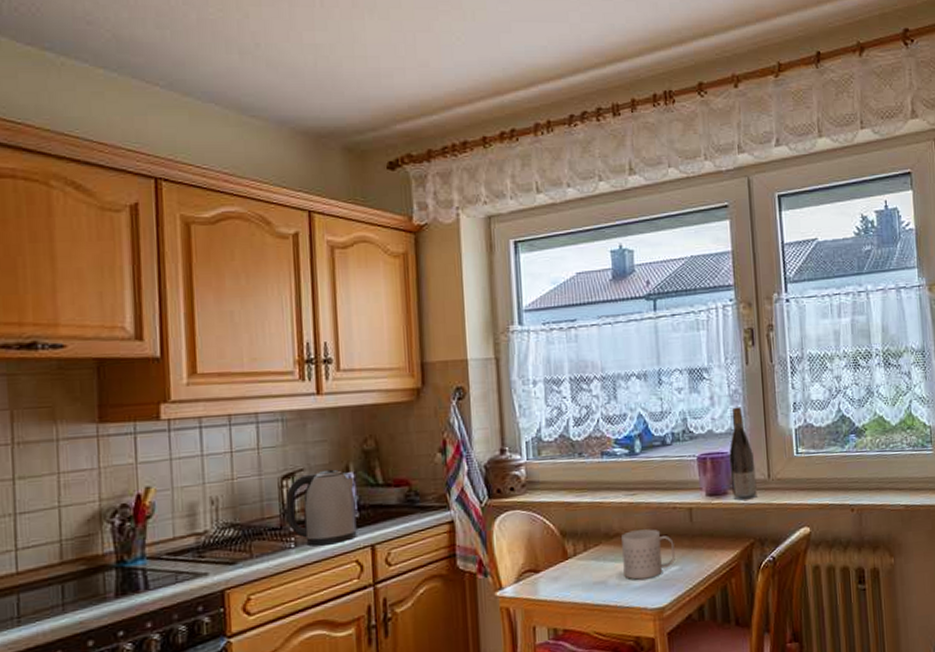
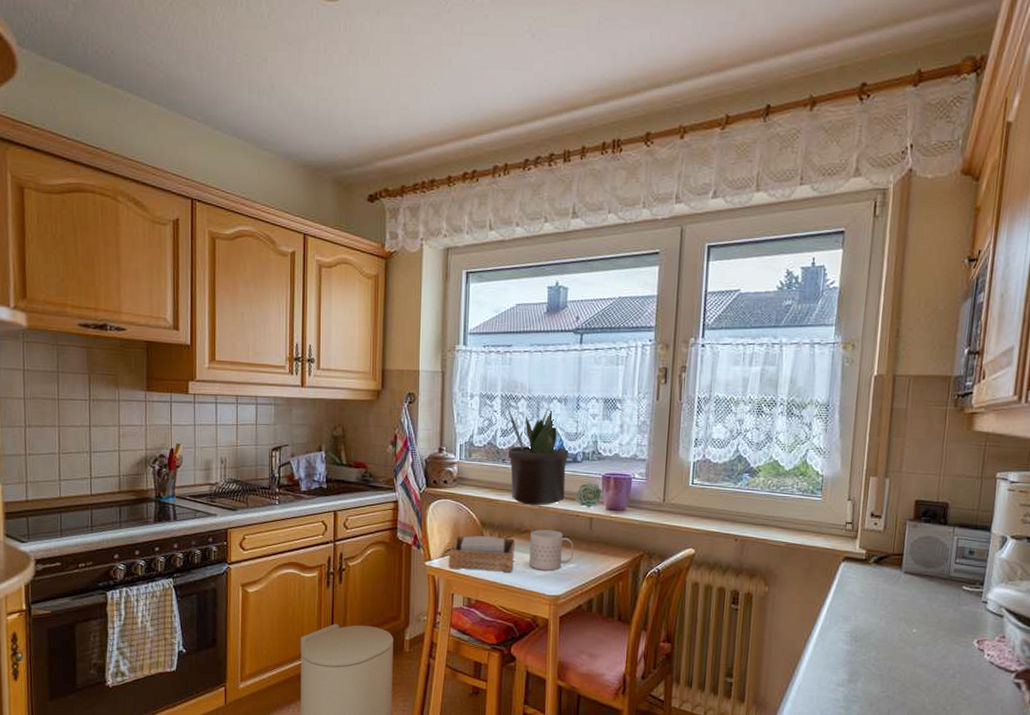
kettle: present [285,469,357,546] -> none [274,447,325,506]
napkin holder: none [524,546,606,596] -> present [448,535,516,573]
planter: none [578,384,657,503] -> present [507,405,569,505]
succulent plant: none [669,465,701,498] -> present [575,481,603,508]
wine bottle: present [729,407,757,501] -> none [629,436,653,518]

